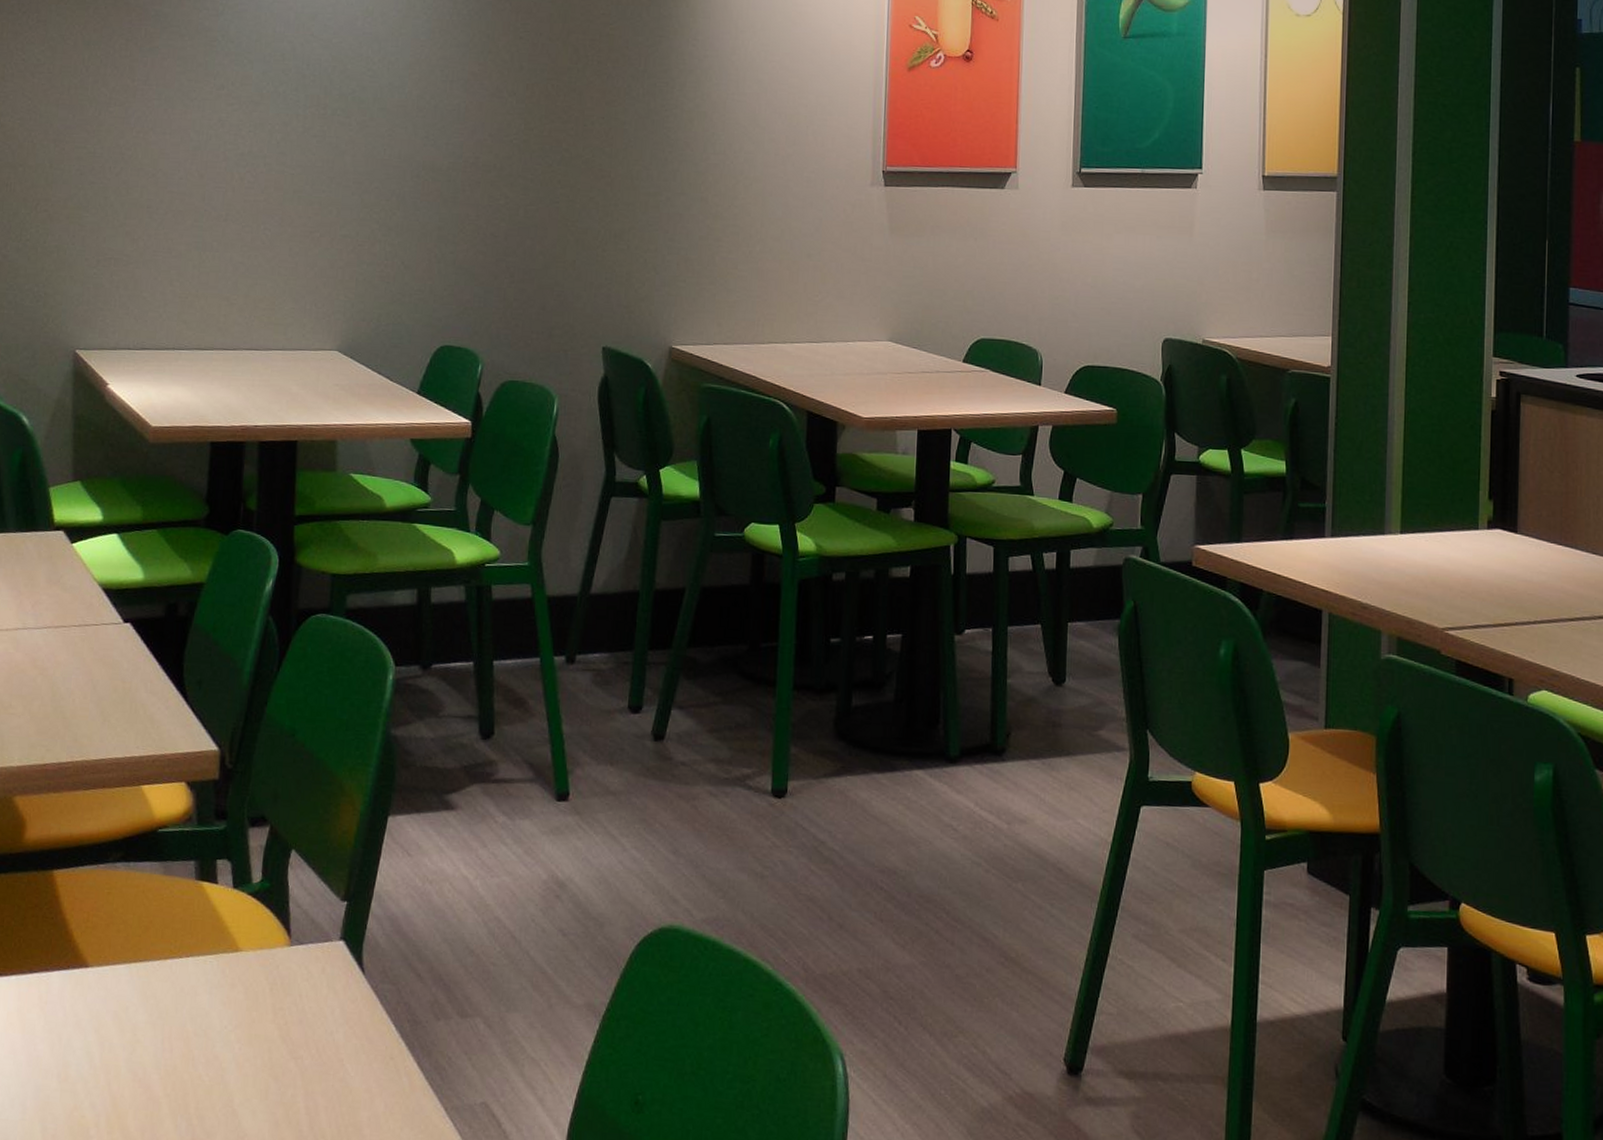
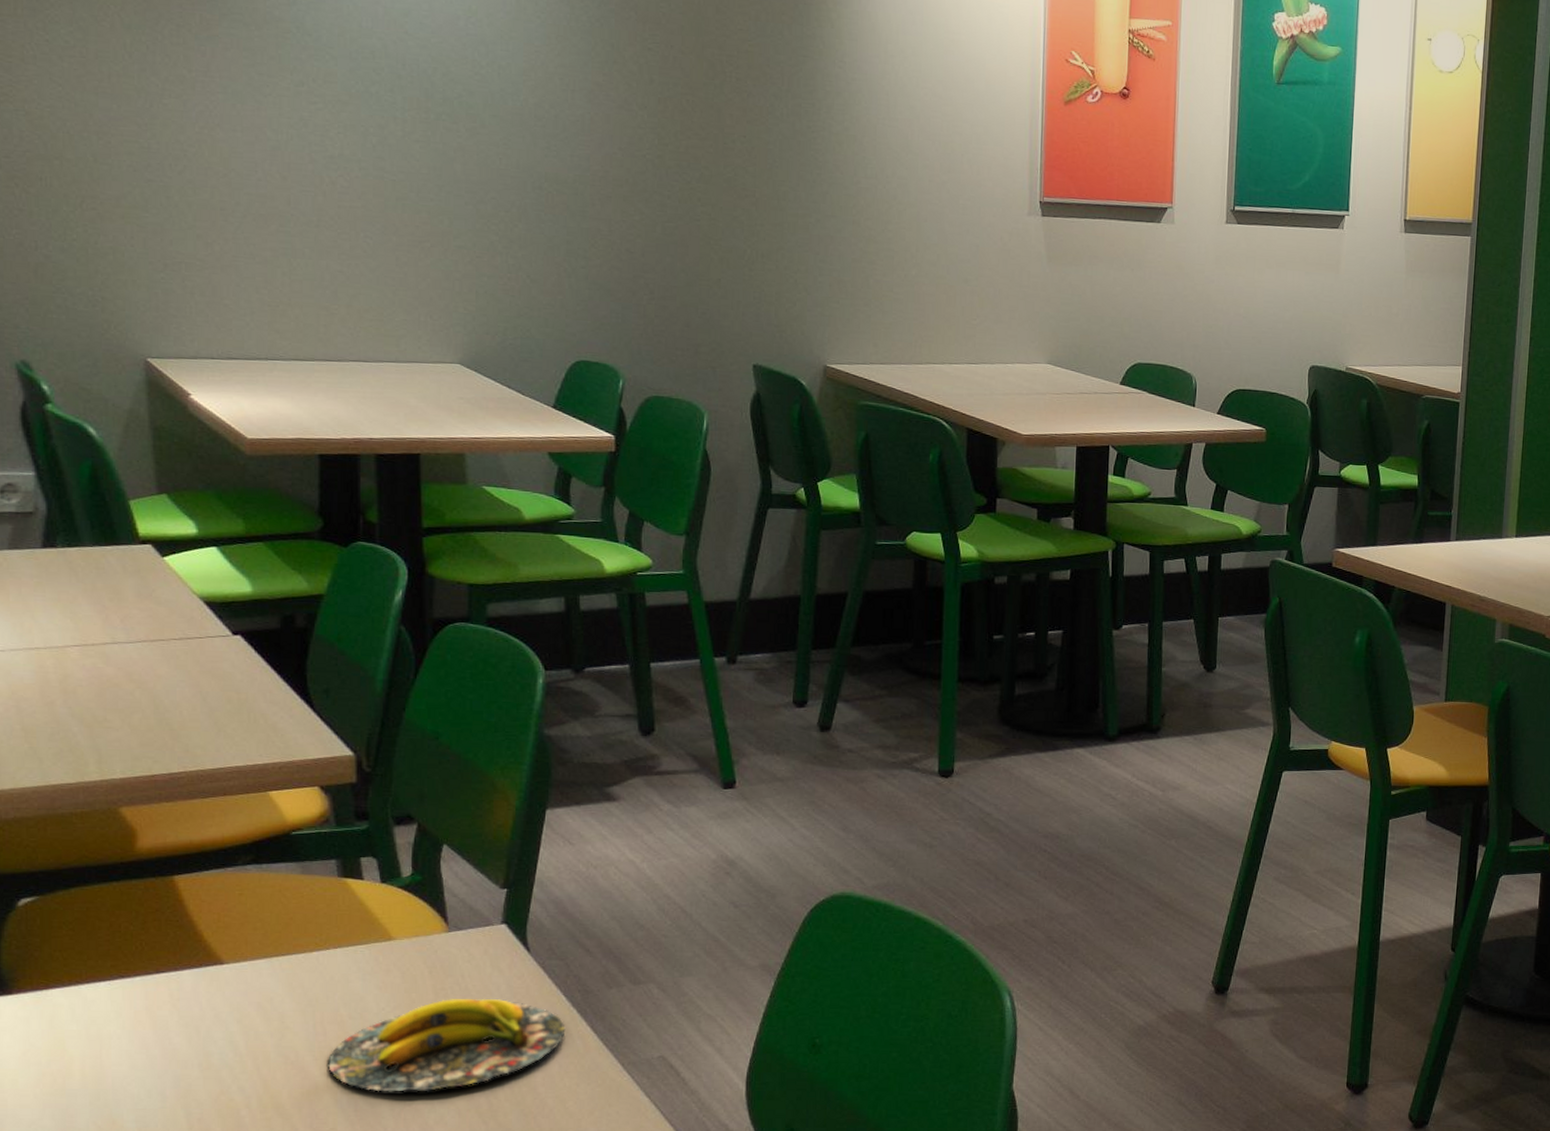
banana: none [171,1020,393,1124] -> present [328,998,566,1092]

